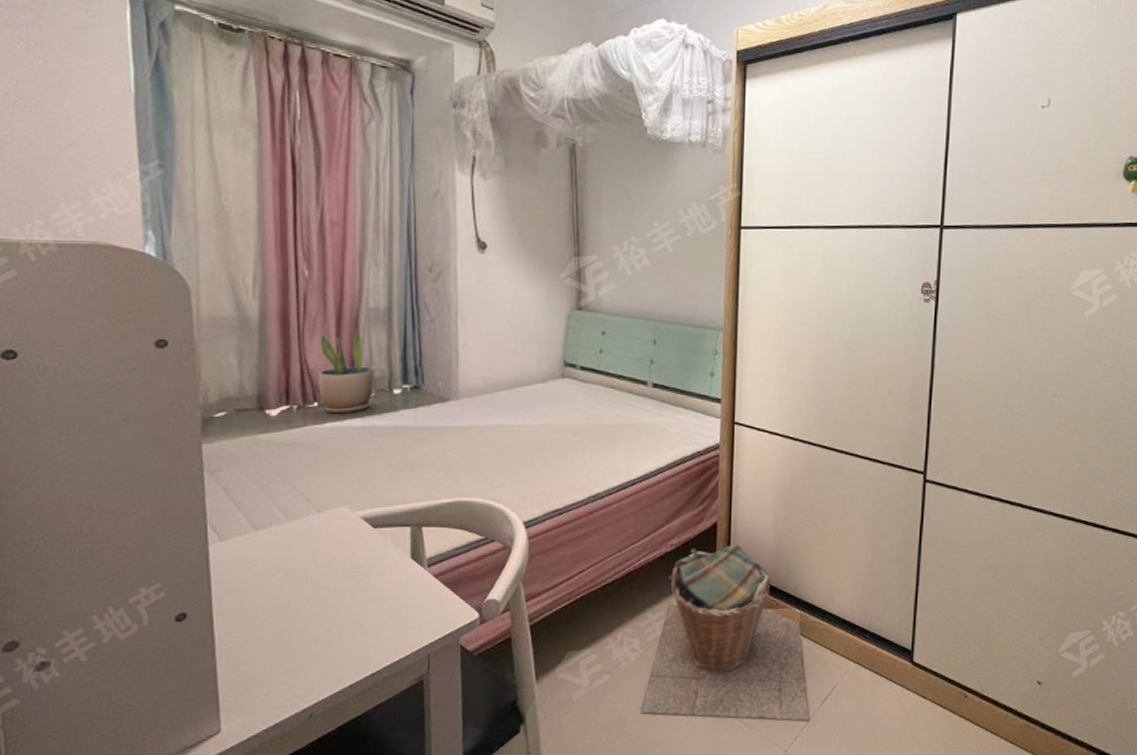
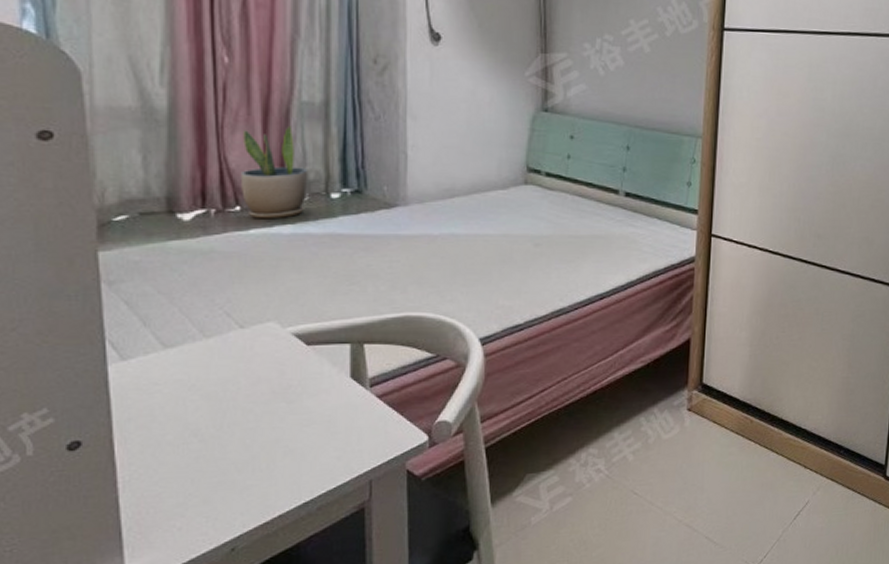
laundry basket: present [641,545,810,721] -> none [605,361,781,538]

